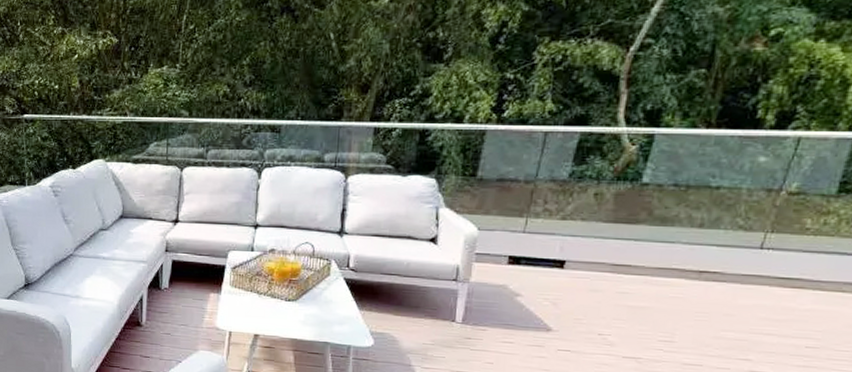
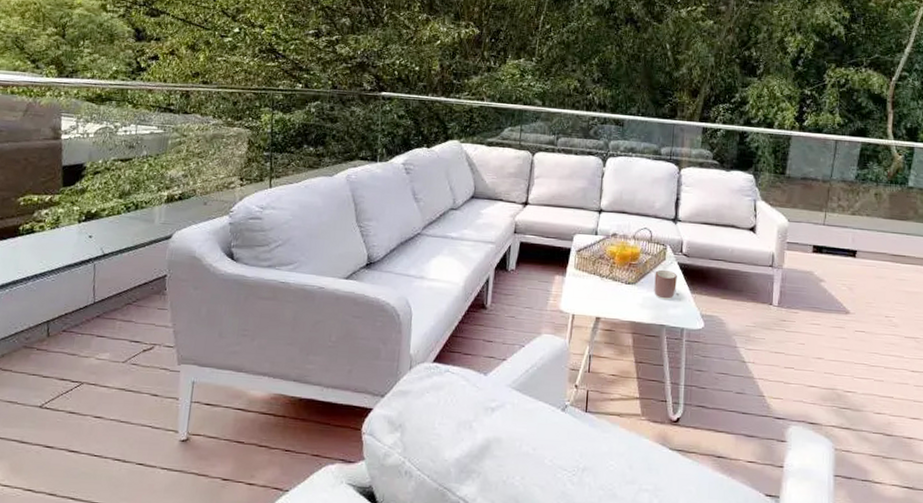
mug: none [317,285,343,317] -> present [654,269,677,300]

